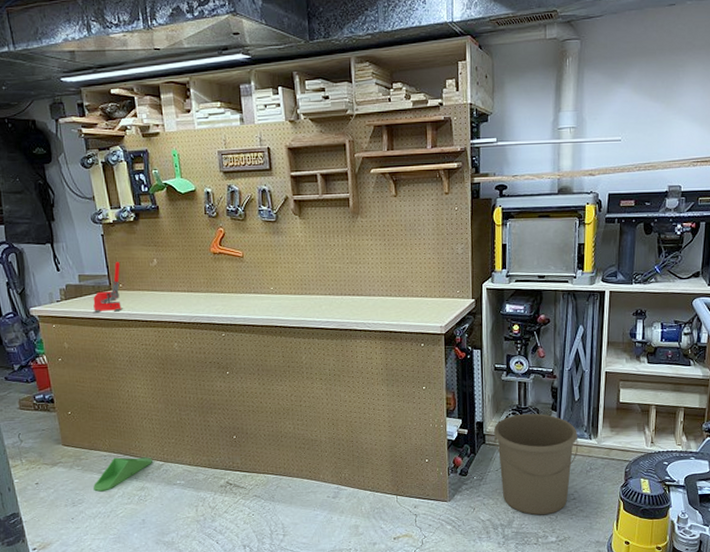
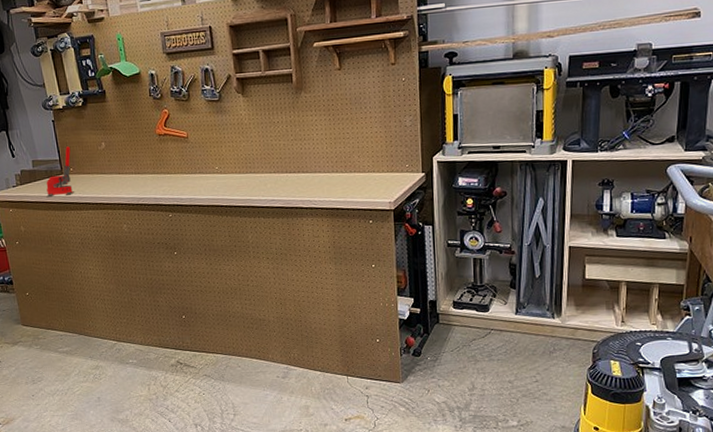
dustpan: present [93,457,153,492] -> none [51,336,106,370]
bucket: present [494,413,579,516] -> none [448,291,541,398]

